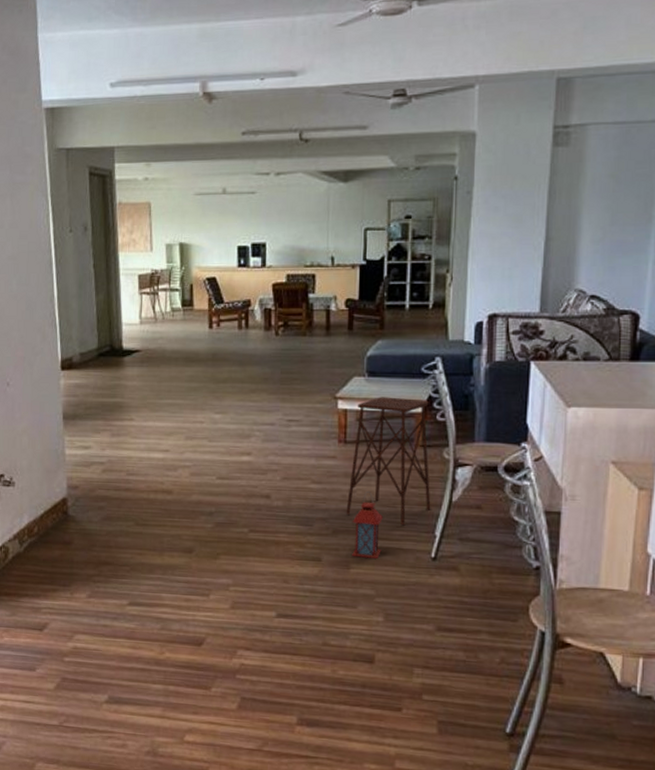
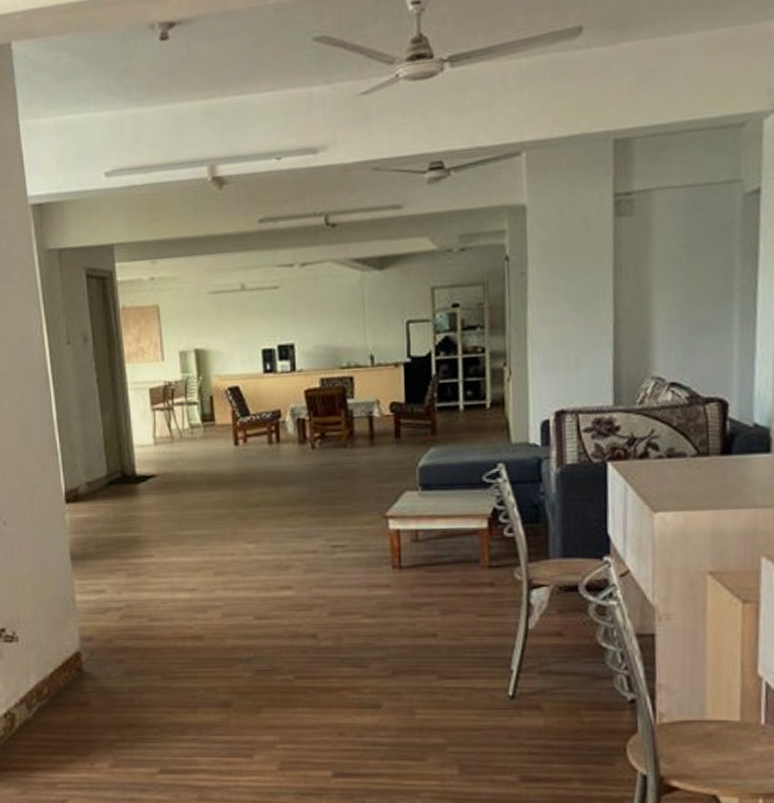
side table: present [346,397,431,526] -> none [406,512,505,661]
lantern: present [352,491,384,558] -> none [414,623,451,701]

